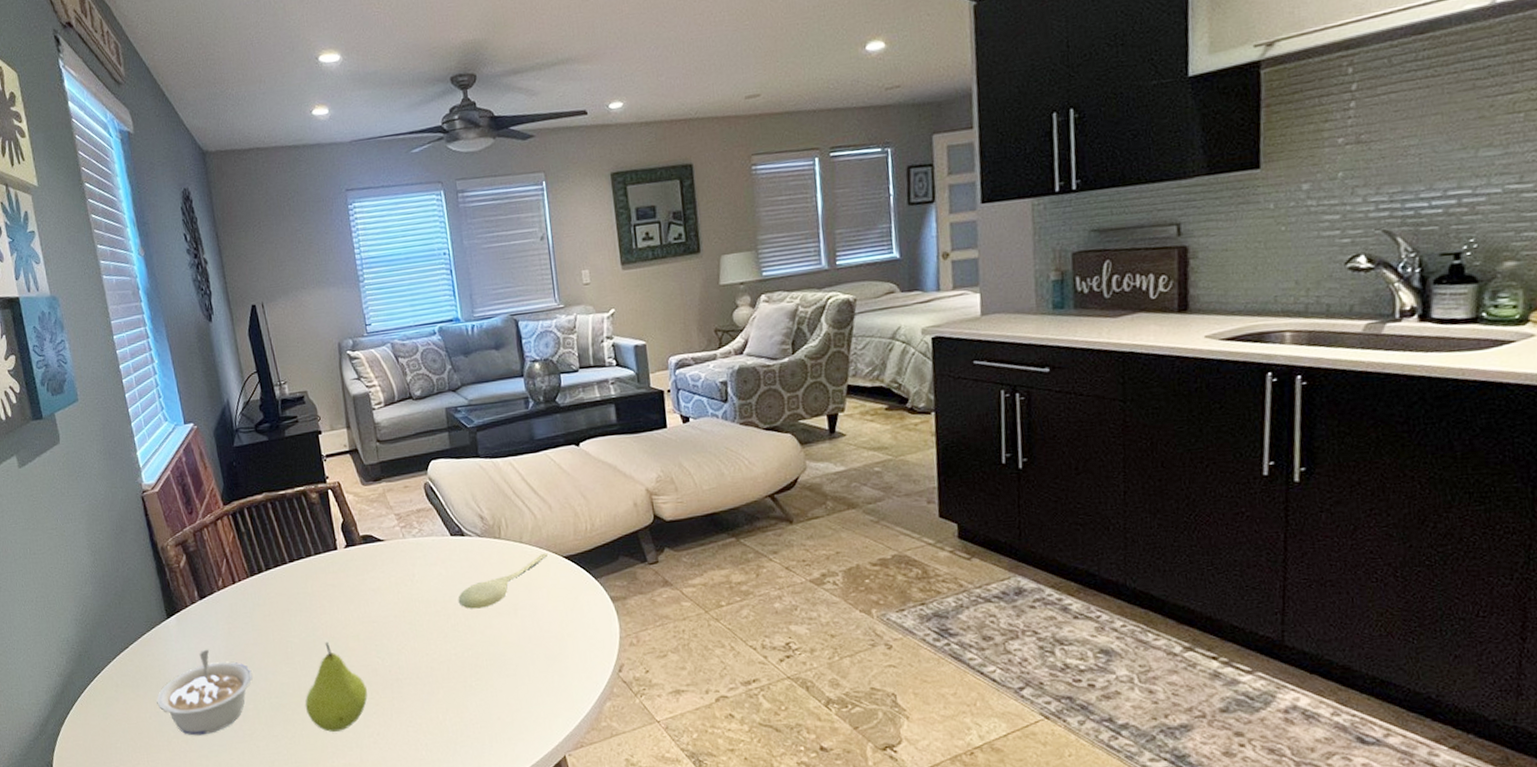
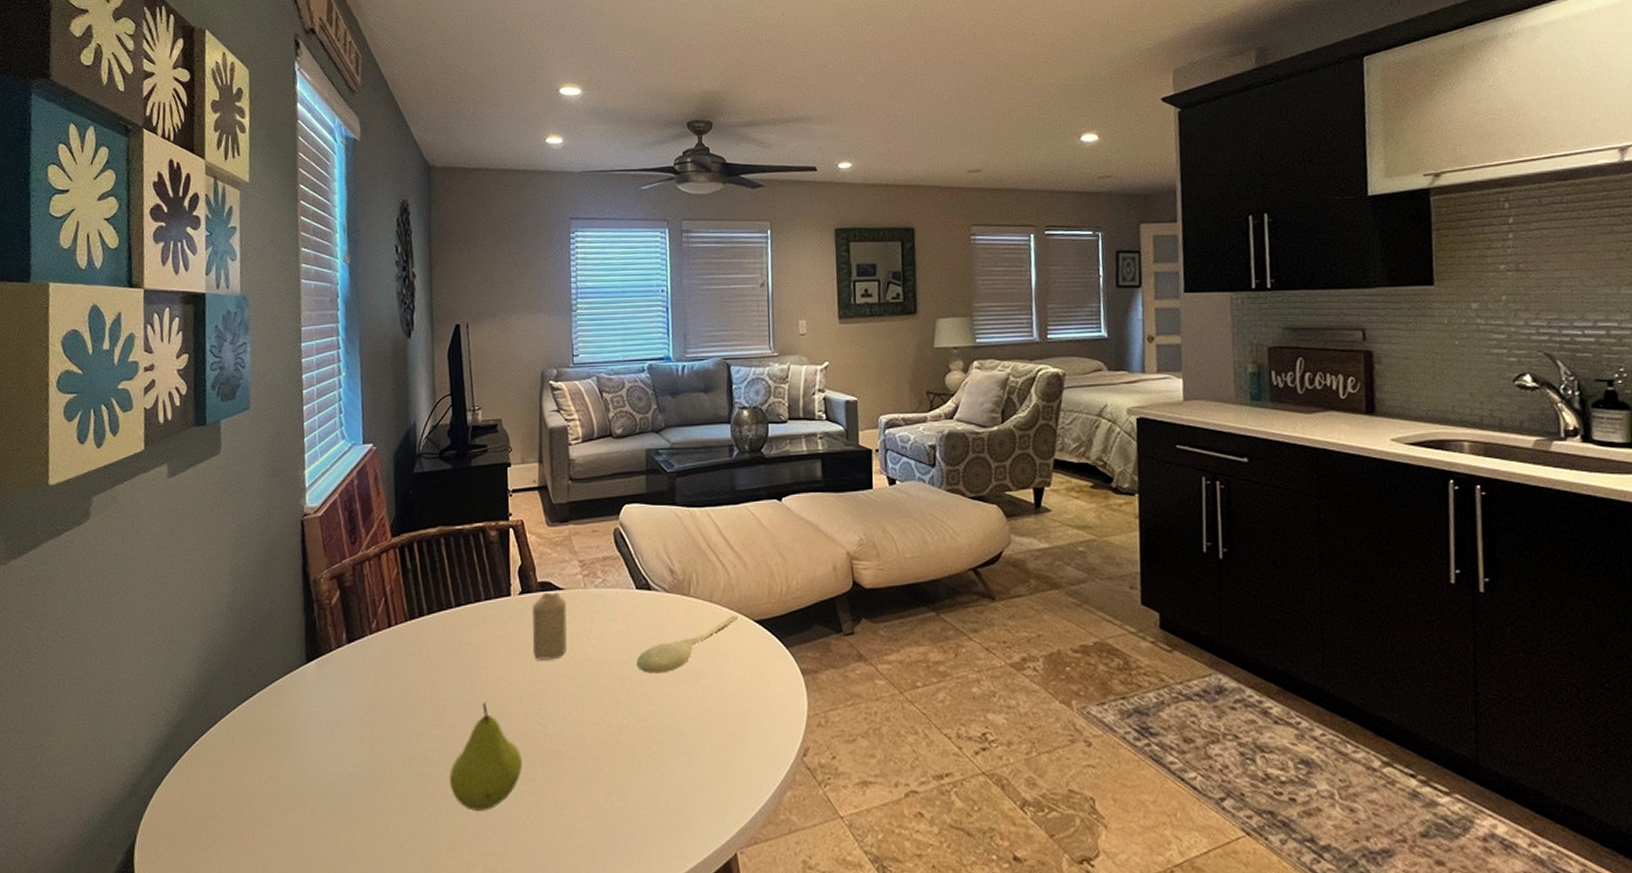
legume: present [156,649,253,736] -> none [276,702,394,808]
candle: none [358,544,394,604] -> present [532,593,567,660]

